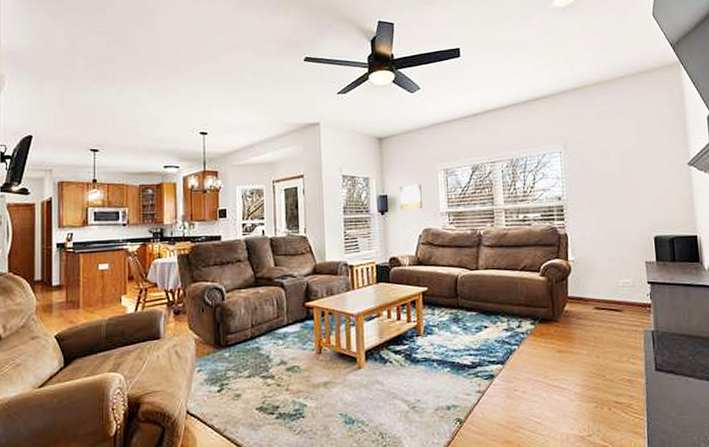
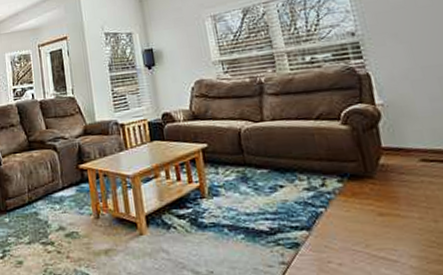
wall art: present [399,184,422,210] -> none [165,34,192,63]

